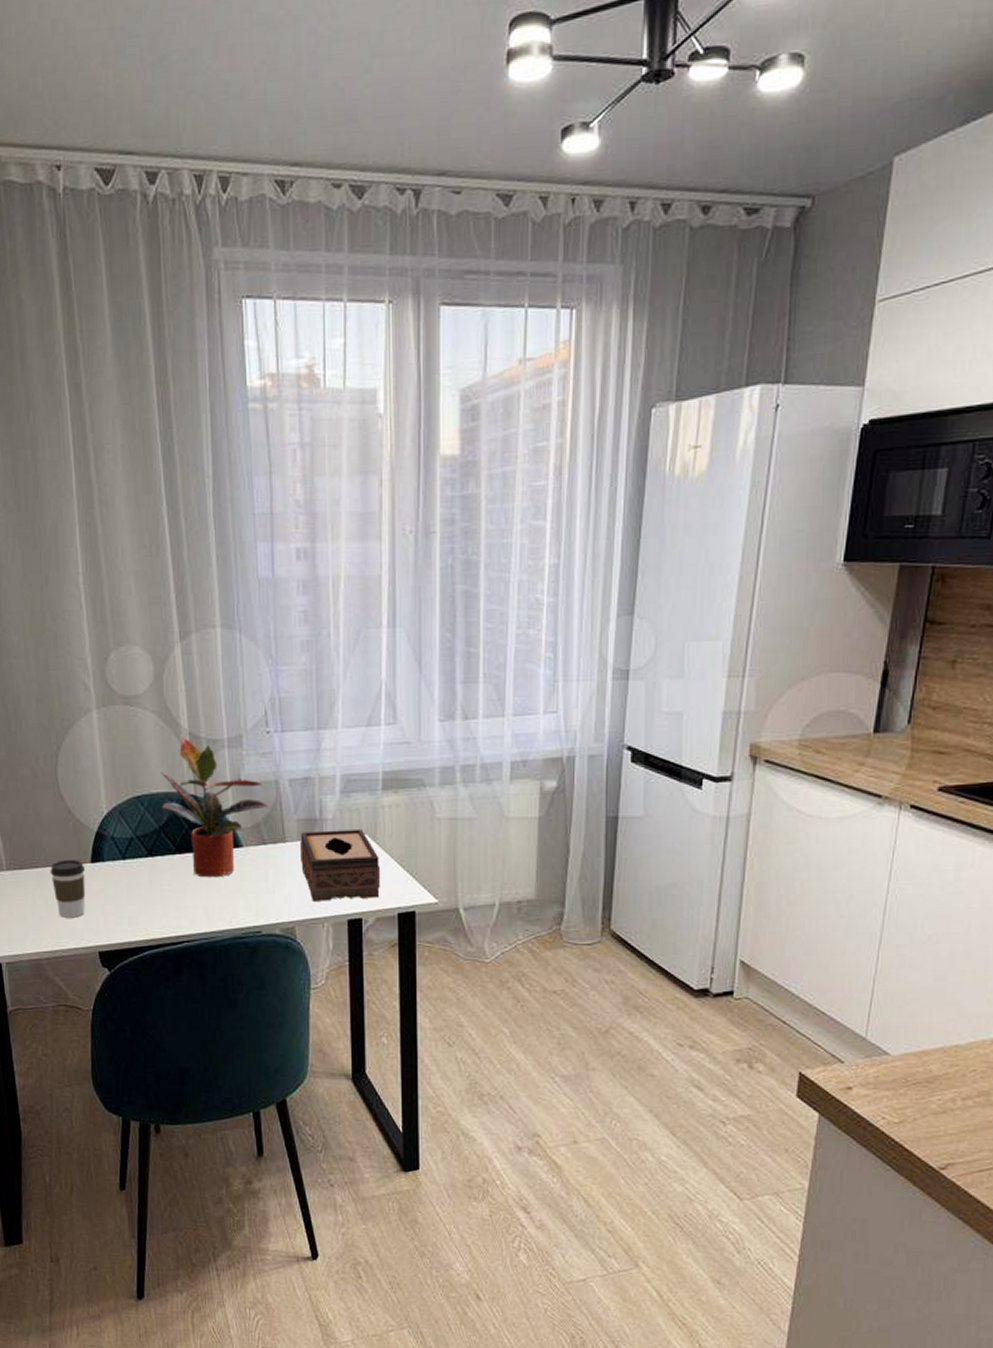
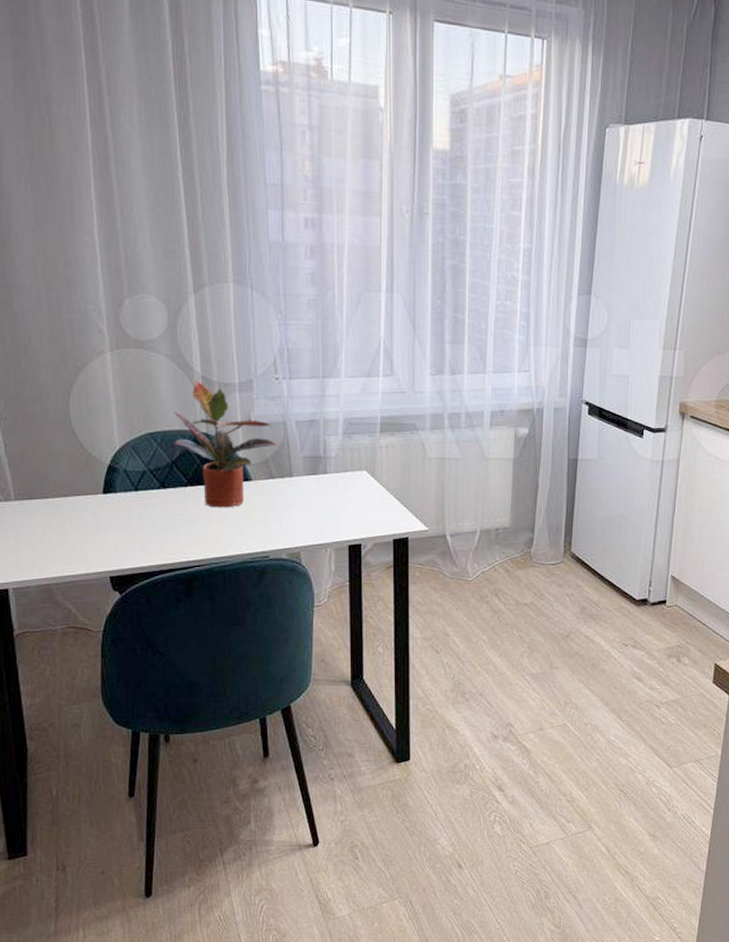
coffee cup: present [50,859,86,918] -> none [60,490,97,545]
tissue box: present [300,828,381,901] -> none [306,466,379,529]

